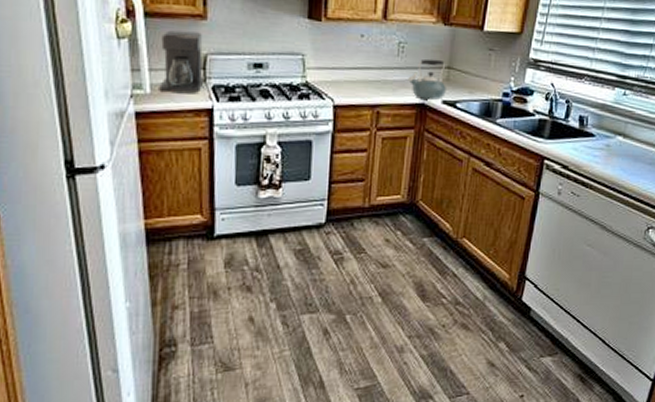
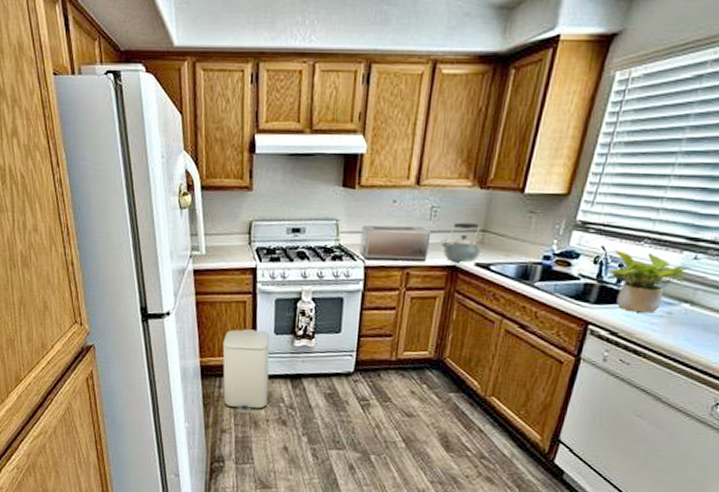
coffee maker: present [159,30,205,94] -> none [212,201,250,255]
pedal bin: none [173,181,231,284] -> present [222,329,270,415]
toaster: none [327,60,400,100] -> present [359,224,432,262]
potted plant: none [556,87,621,146] -> present [606,250,690,313]

